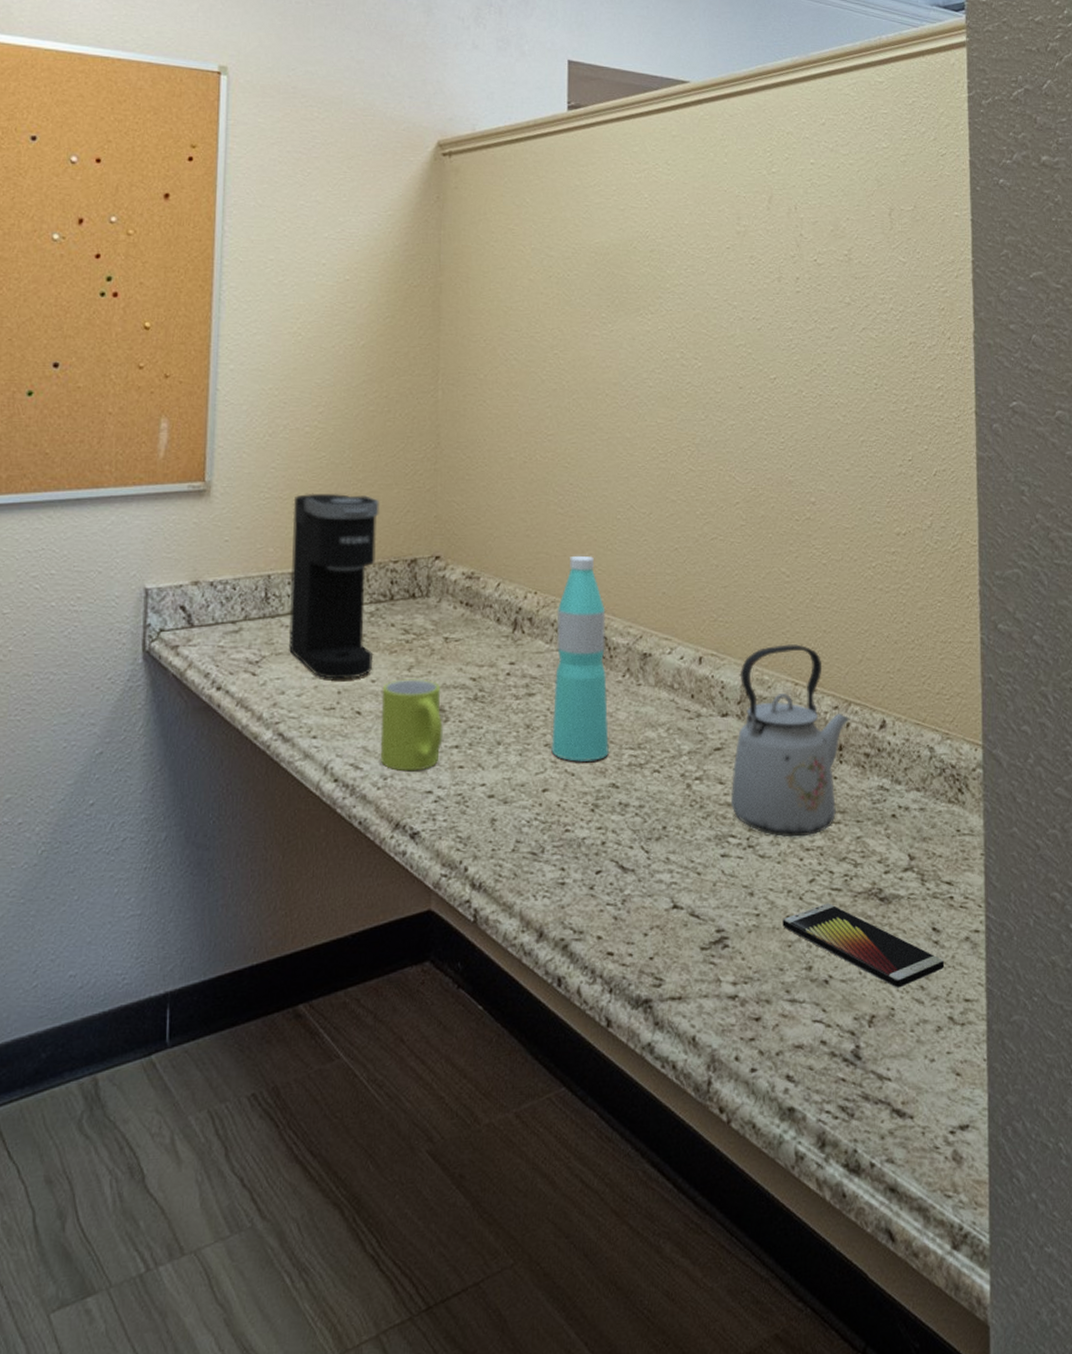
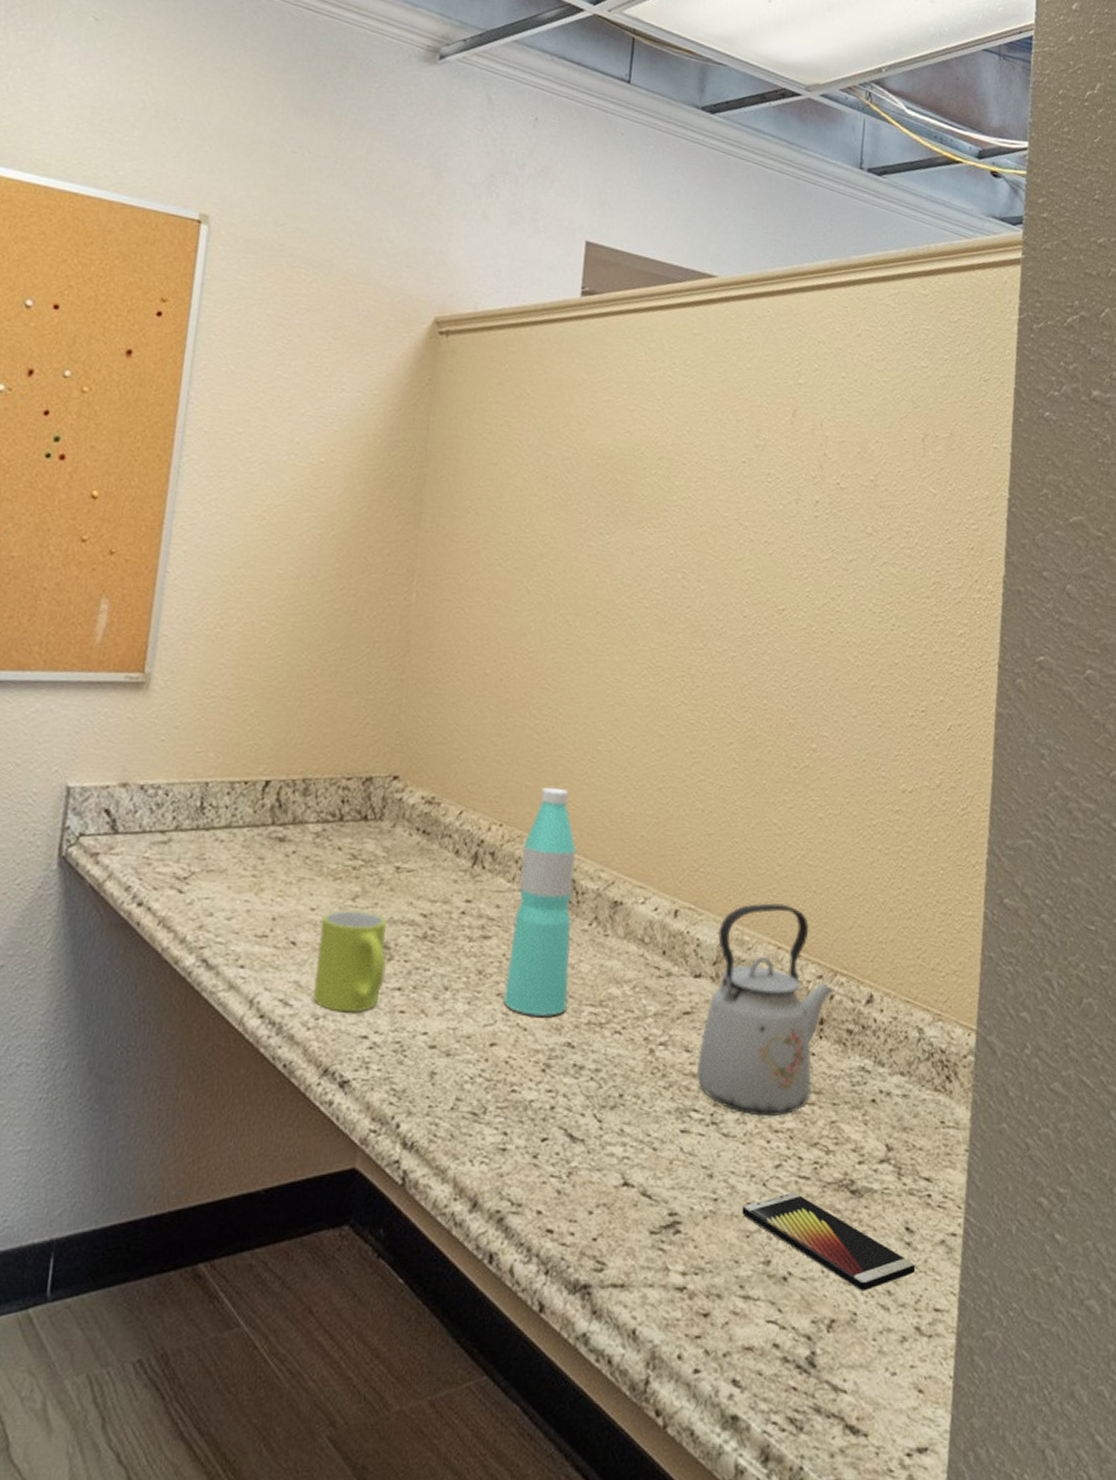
coffee maker: present [289,493,380,679] -> none [222,695,337,905]

